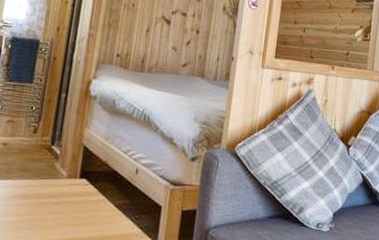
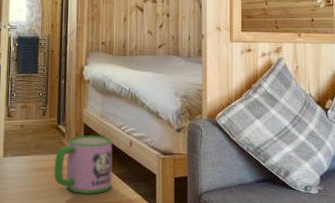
mug: none [39,158,116,227] -> present [54,134,113,195]

